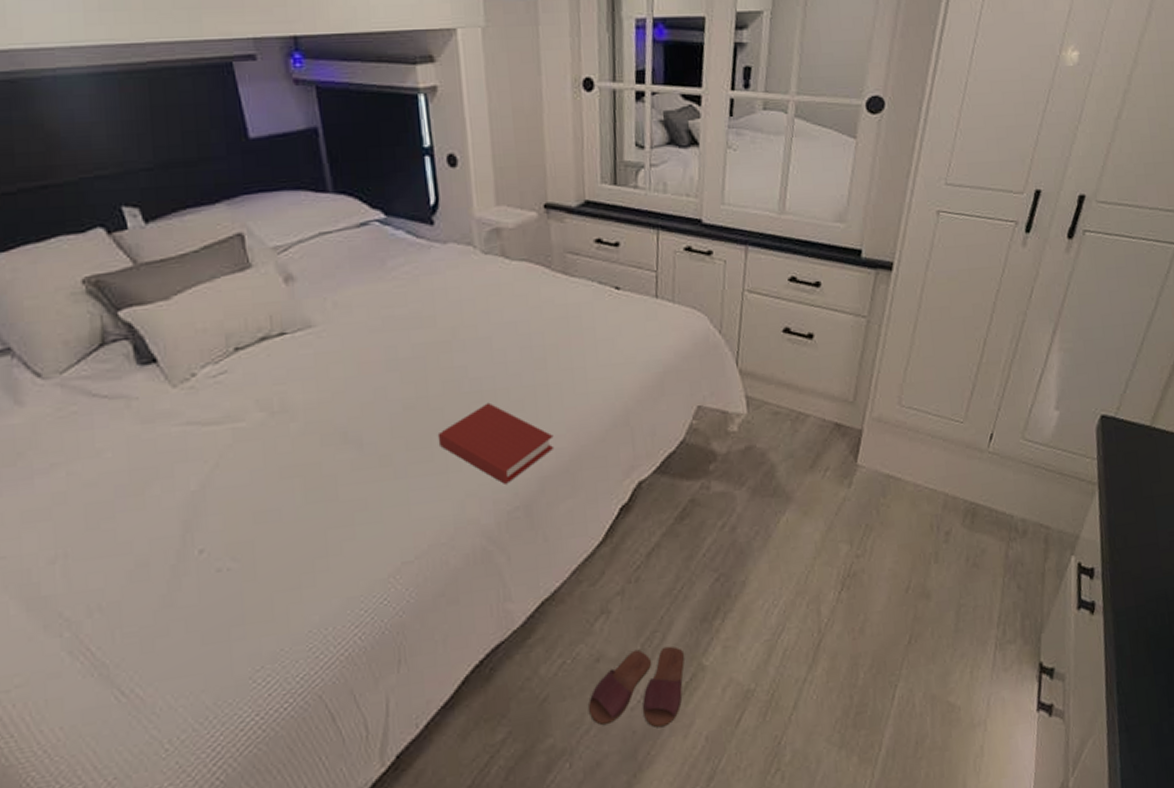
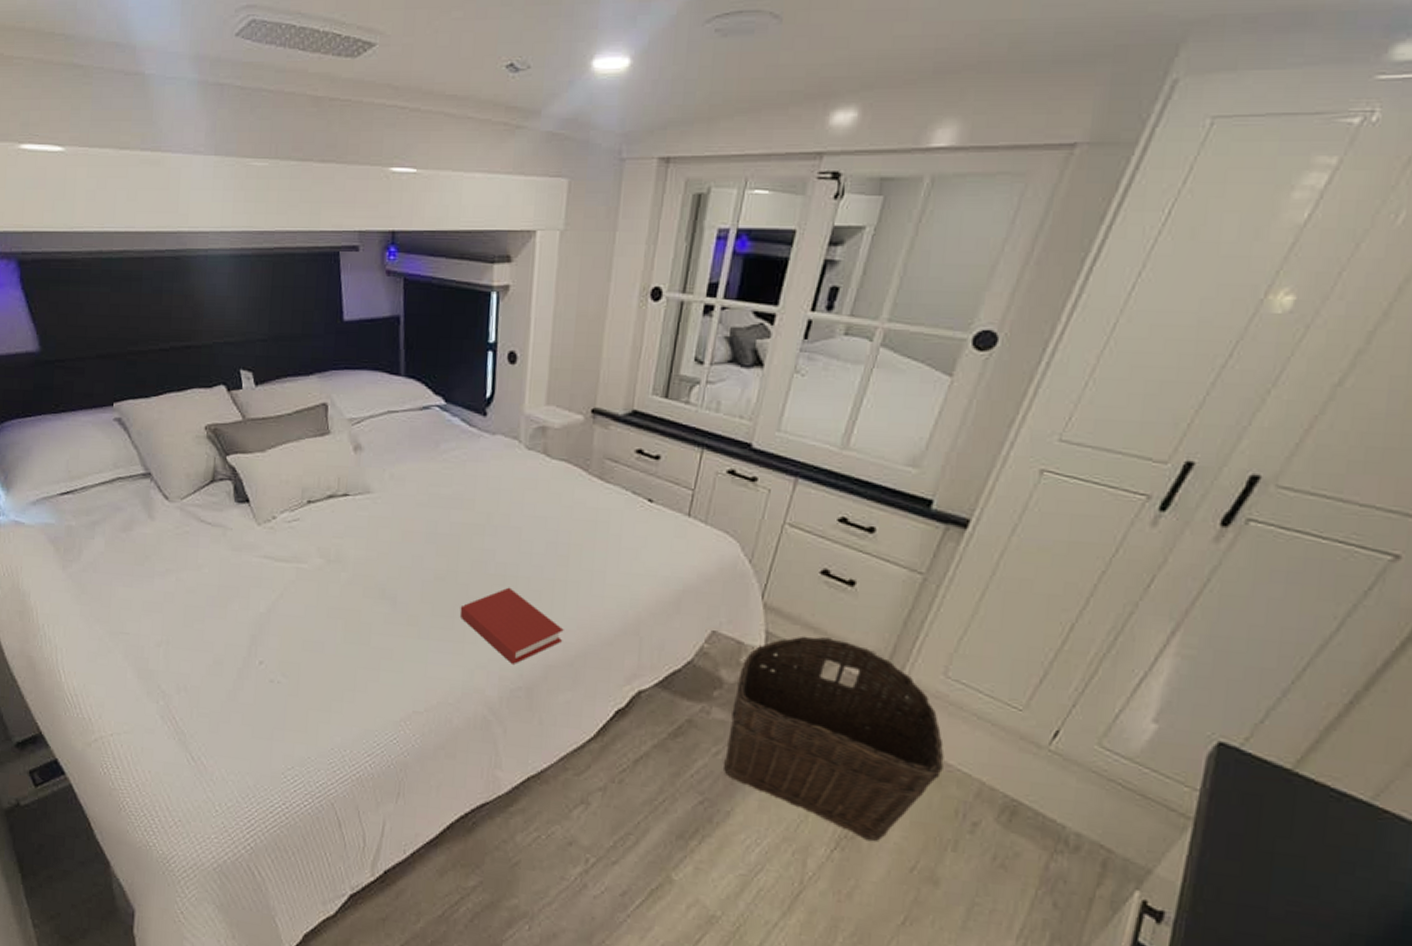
slippers: present [589,646,684,728] -> none [554,844,654,923]
wicker basket: none [729,391,914,573] -> present [723,636,944,841]

